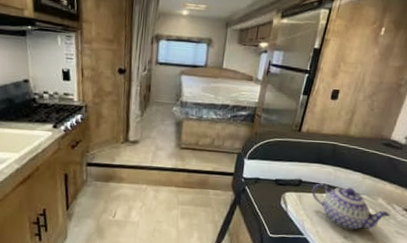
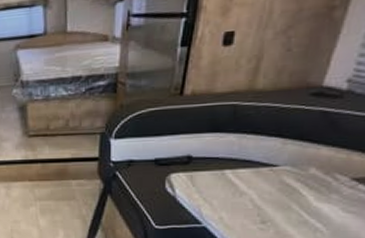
teapot: present [311,183,390,230] -> none [207,157,331,212]

